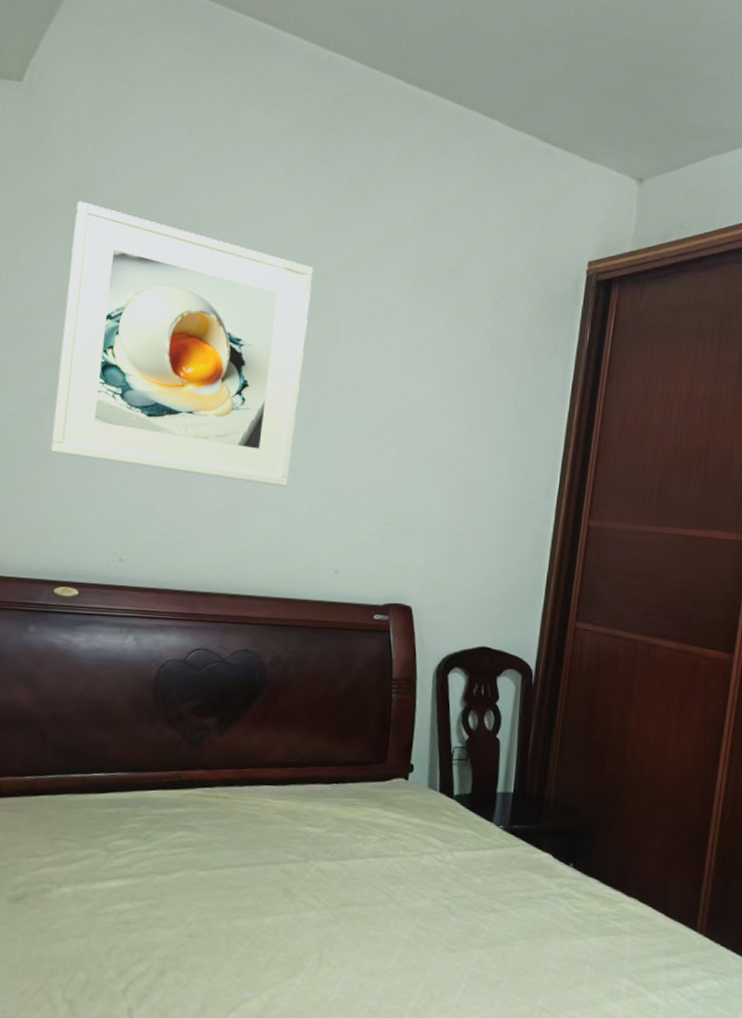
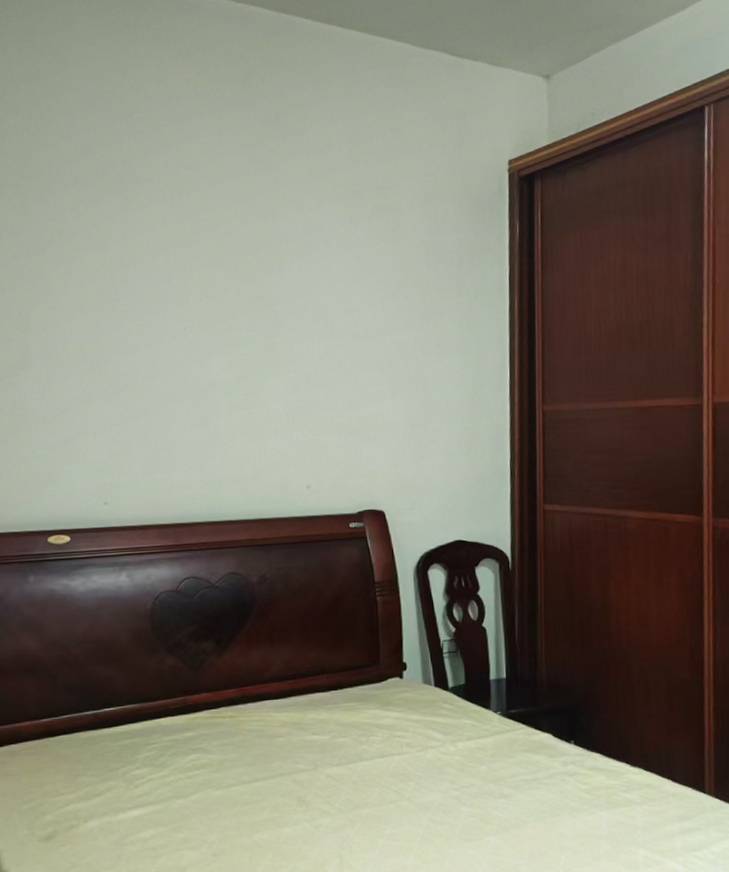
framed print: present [50,201,314,487] -> none [26,175,253,414]

